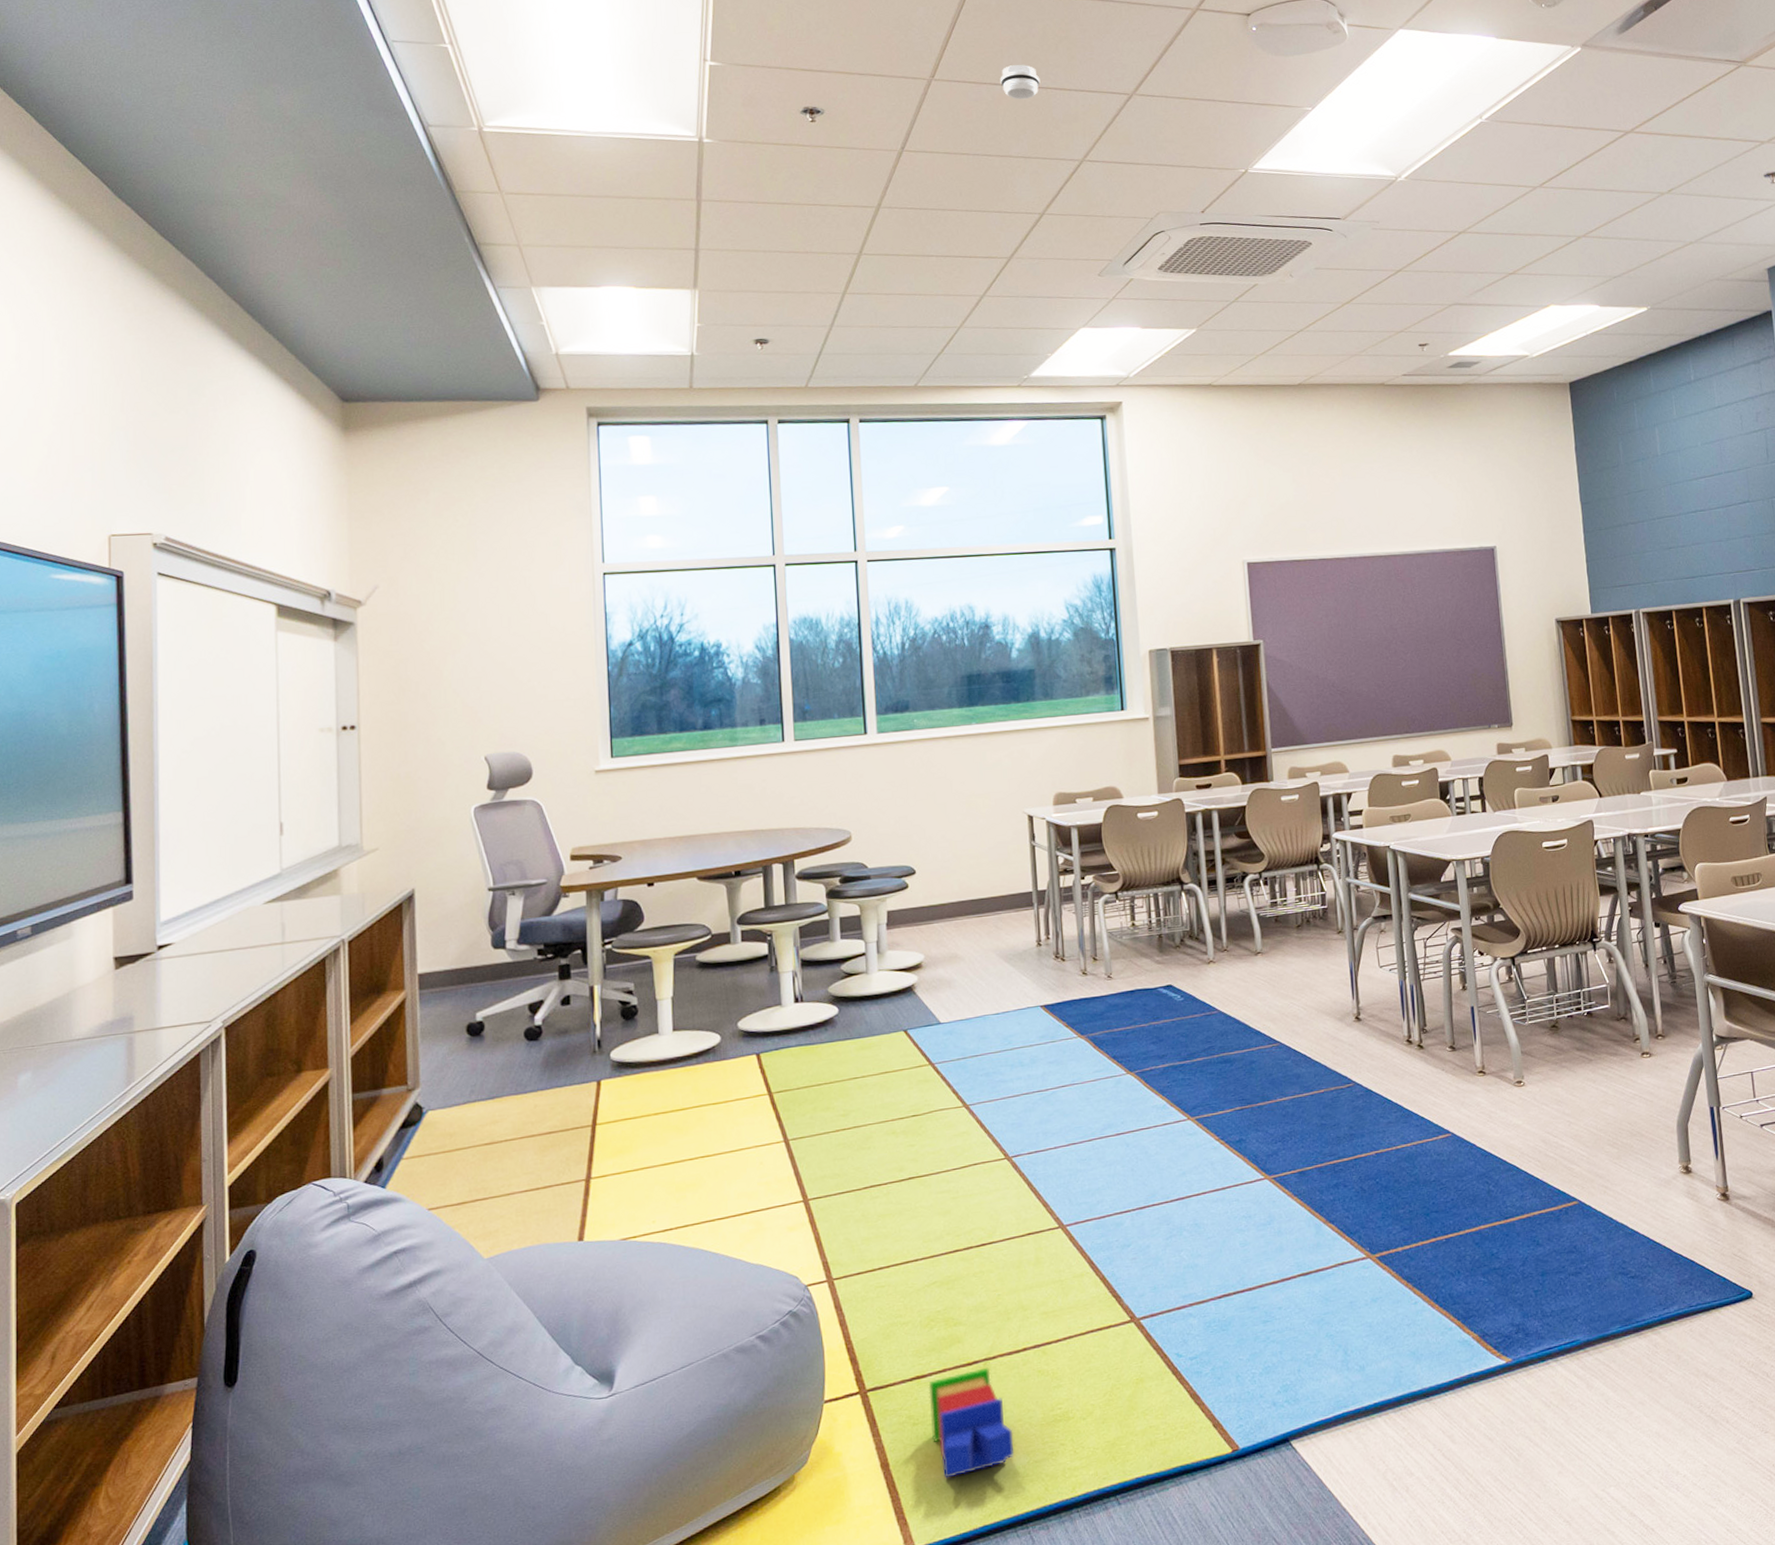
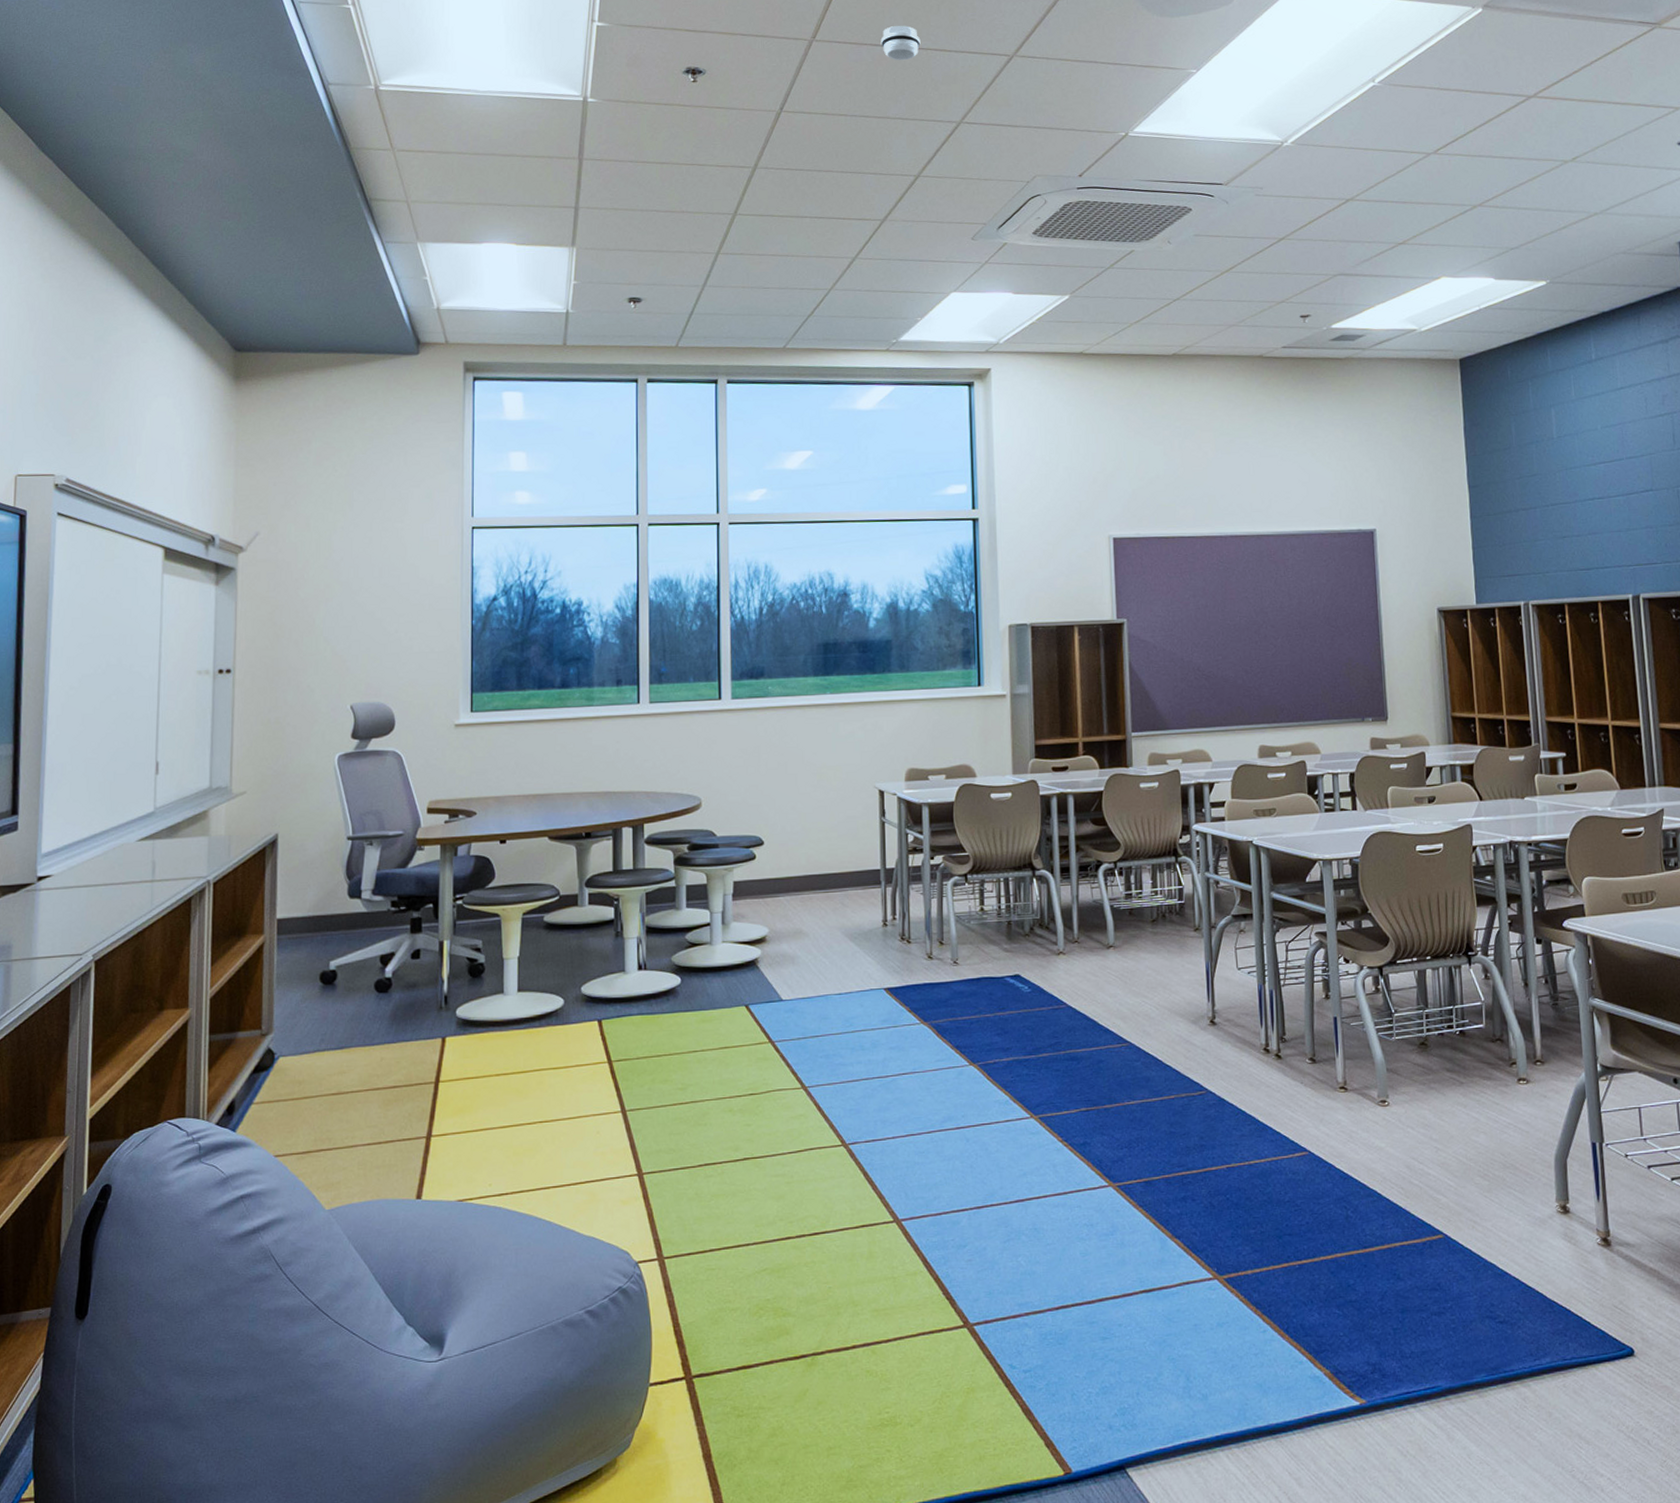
stacking toy: present [928,1367,1015,1479] -> none [754,1362,839,1476]

